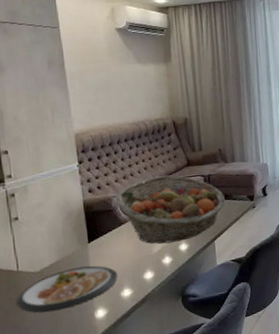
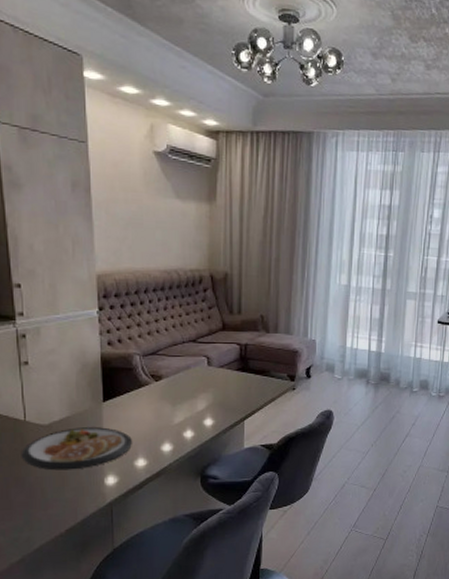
fruit basket: present [115,175,225,244] -> none [136,338,261,415]

